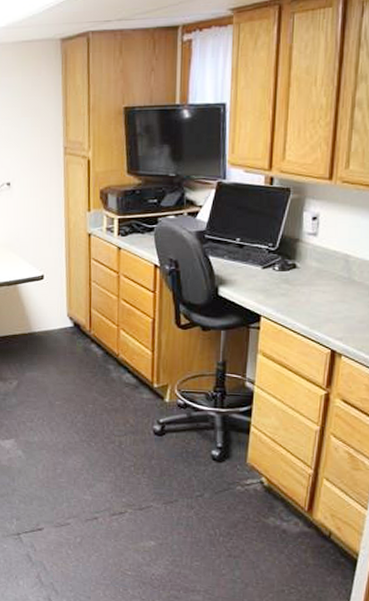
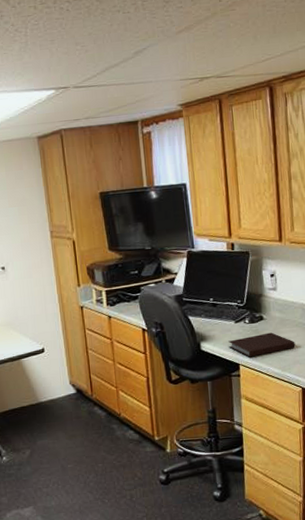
notebook: none [251,283,331,309] -> present [228,332,296,357]

